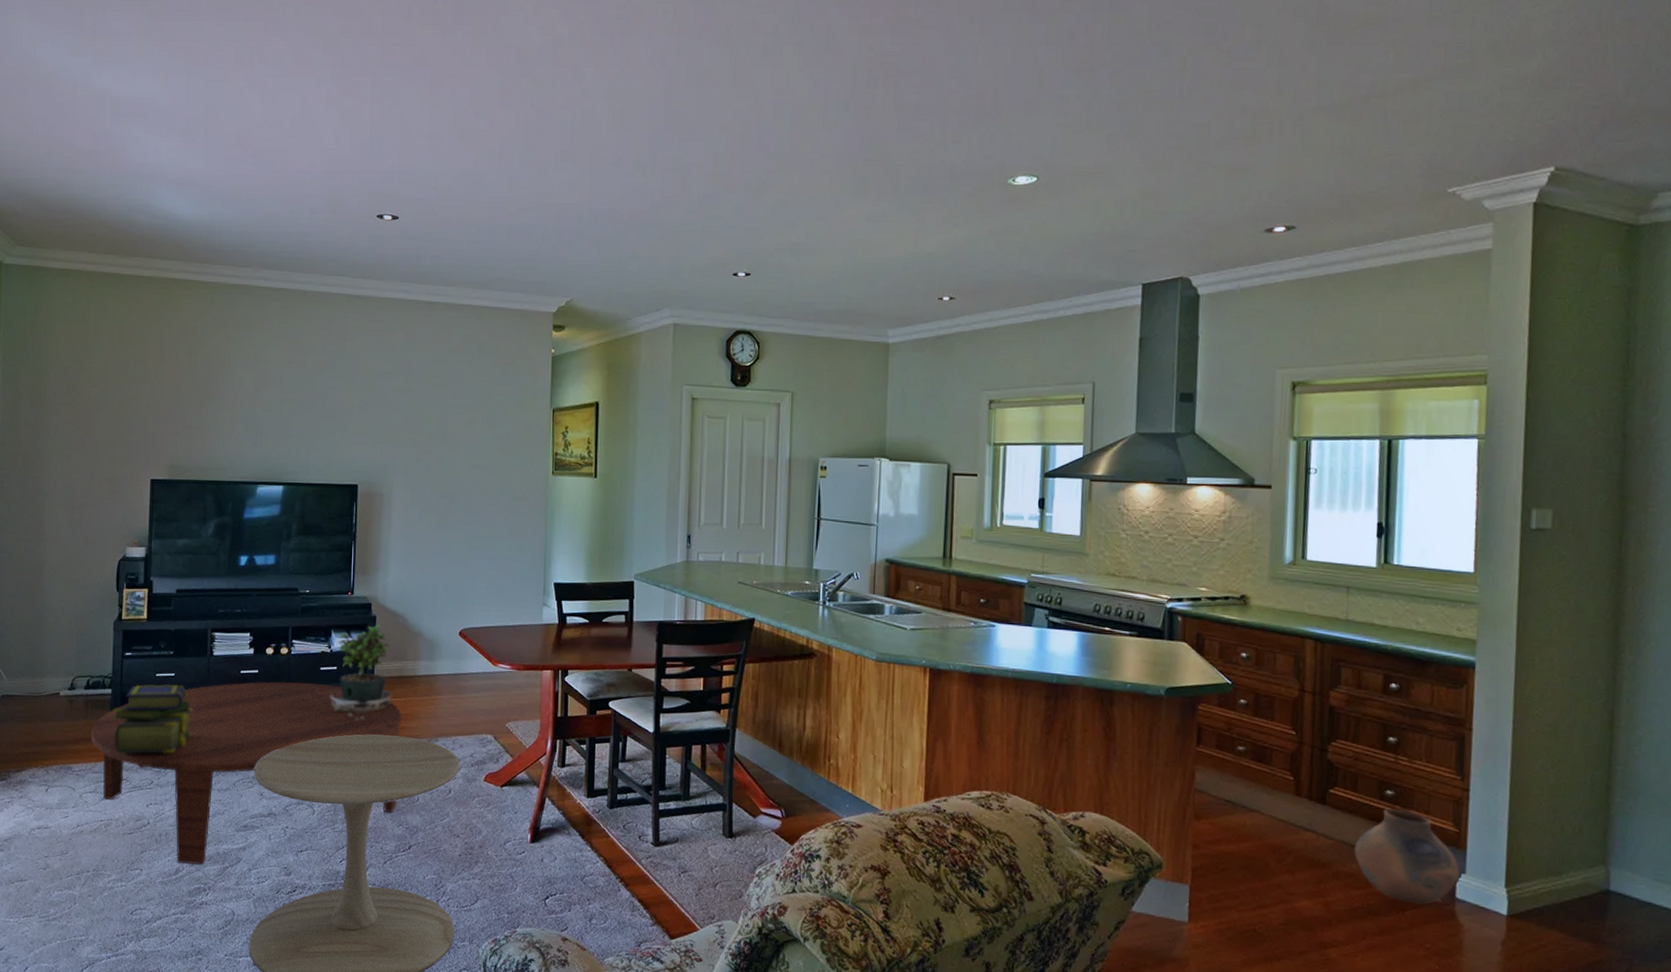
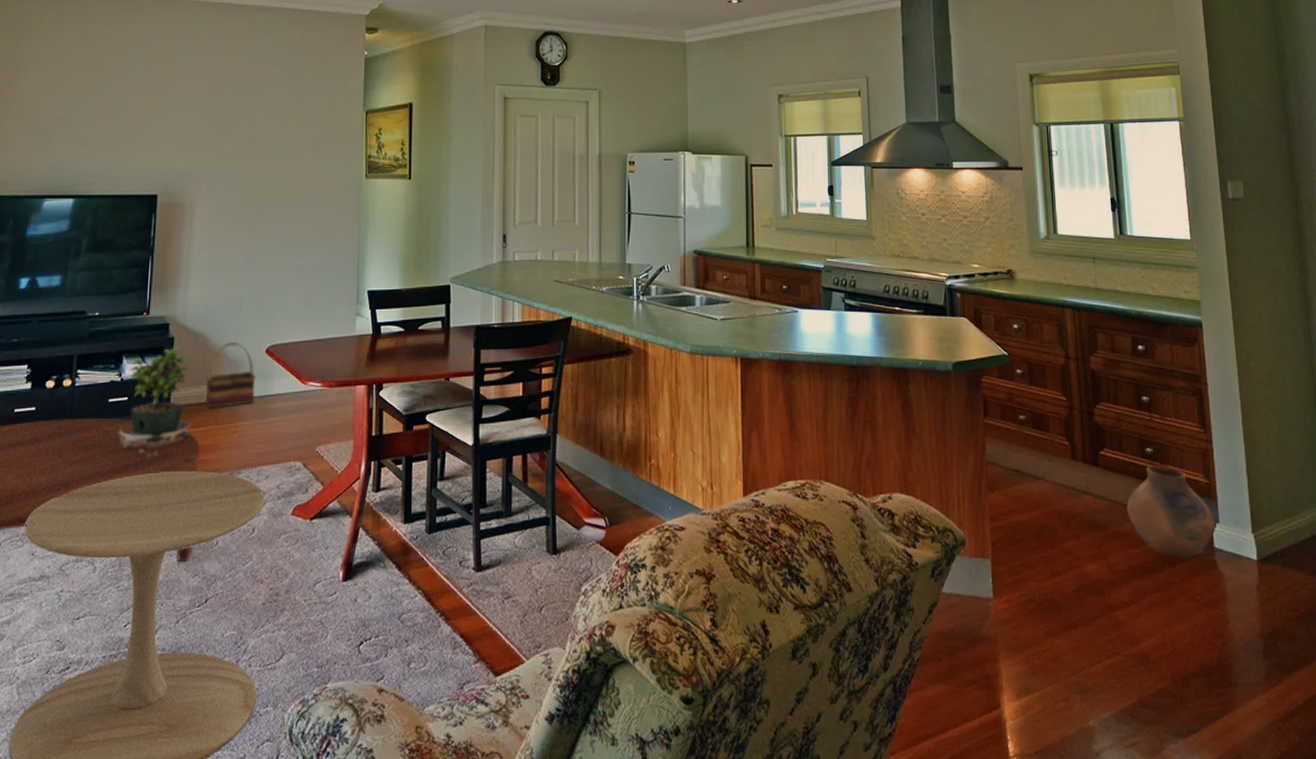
basket: none [405,623,450,682] -> present [206,342,256,409]

